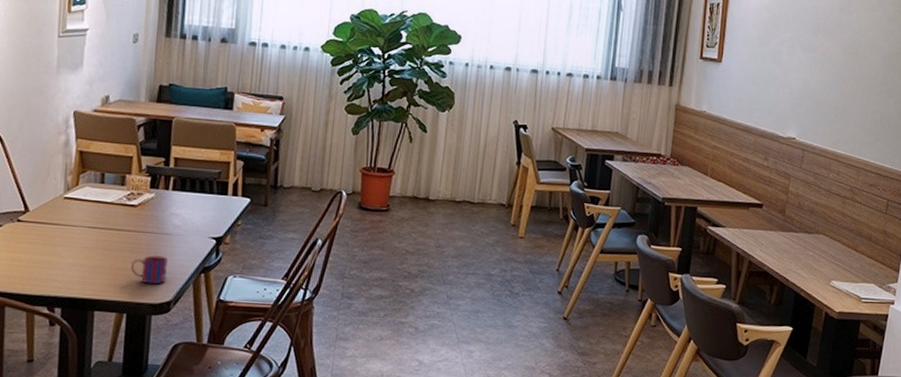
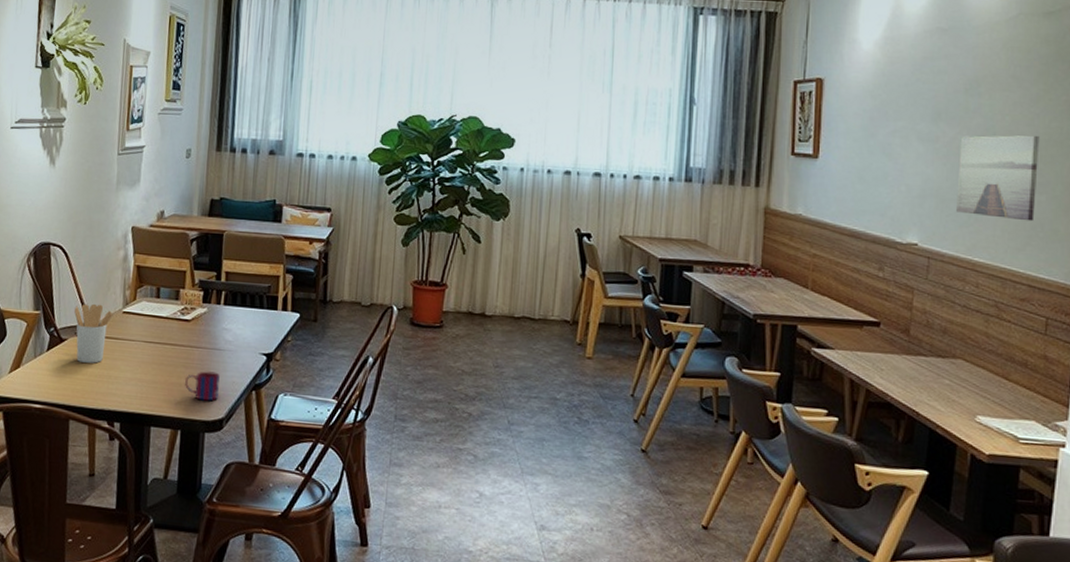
utensil holder: none [10,189,54,250] -> present [74,303,113,363]
wall art: none [827,47,893,121] -> present [956,135,1040,222]

